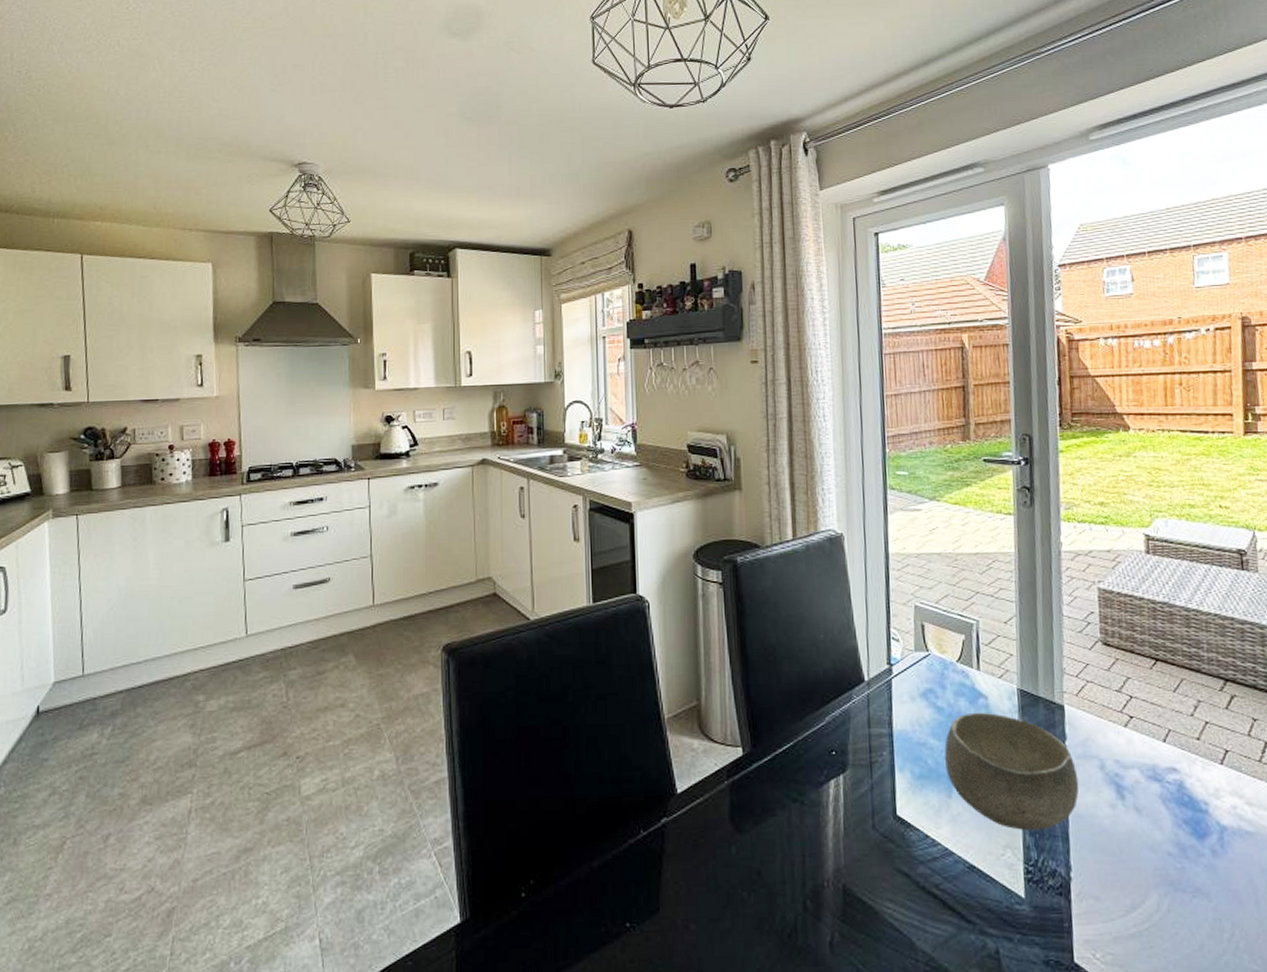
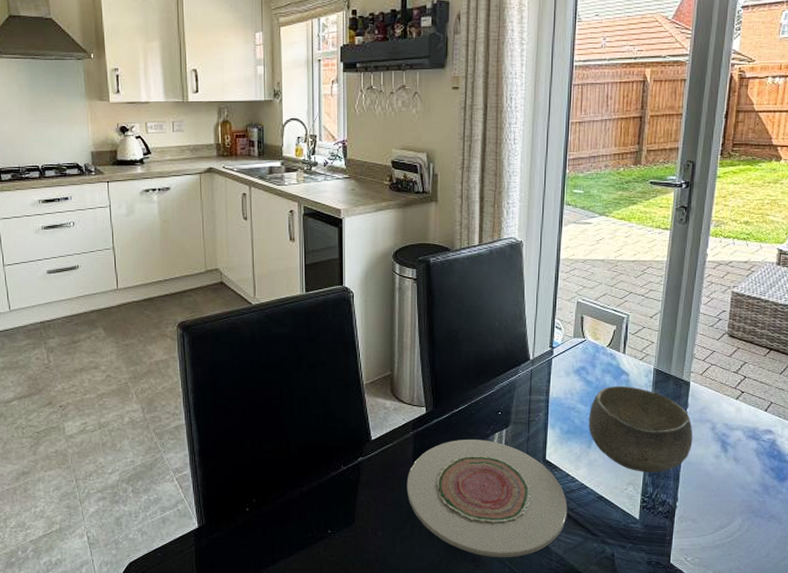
plate: none [723,789,932,960] -> present [406,439,568,558]

